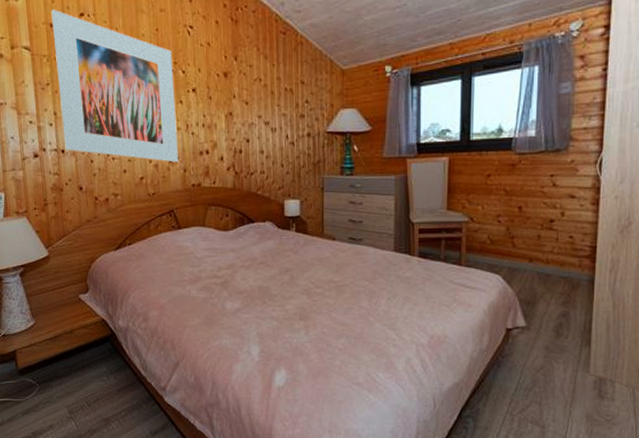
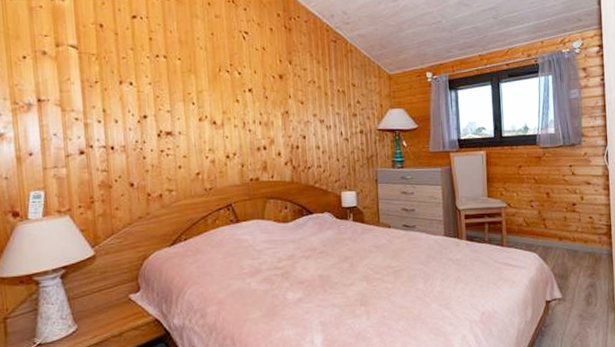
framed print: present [51,9,178,163] -> none [101,11,236,158]

